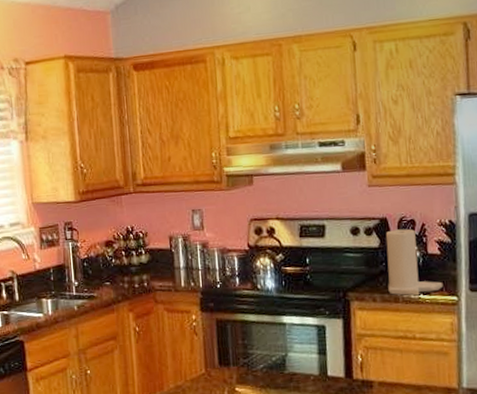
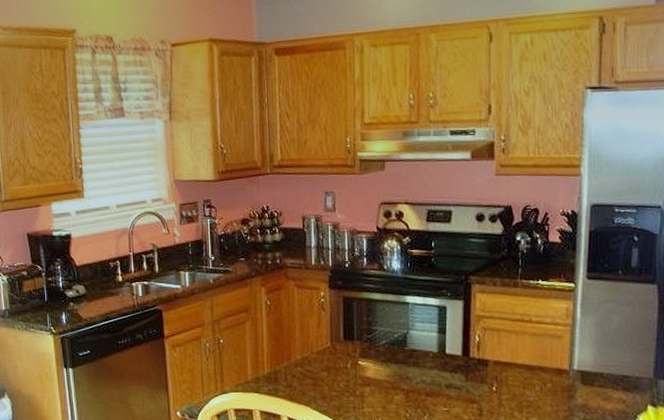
paper towel: present [385,229,443,296] -> none [508,217,562,282]

